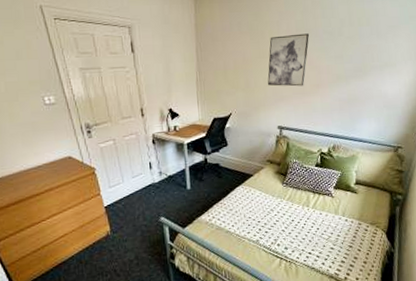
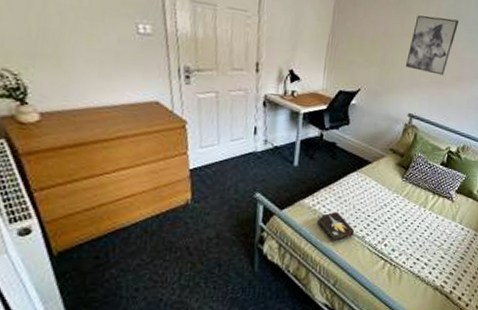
hardback book: none [214,223,249,249] -> present [316,212,355,242]

